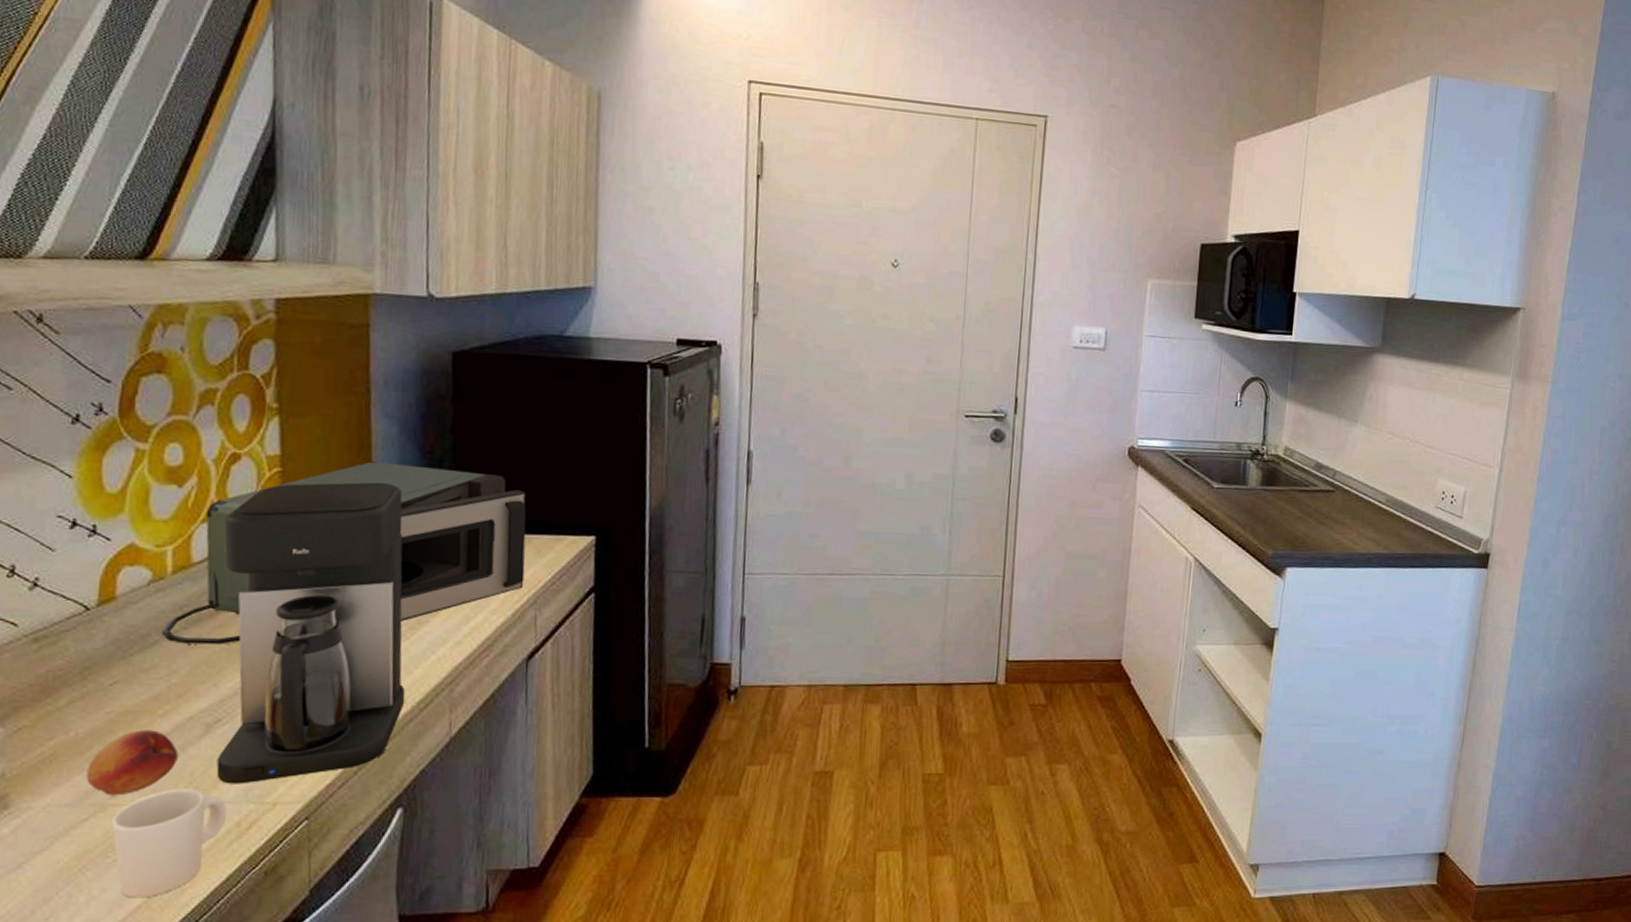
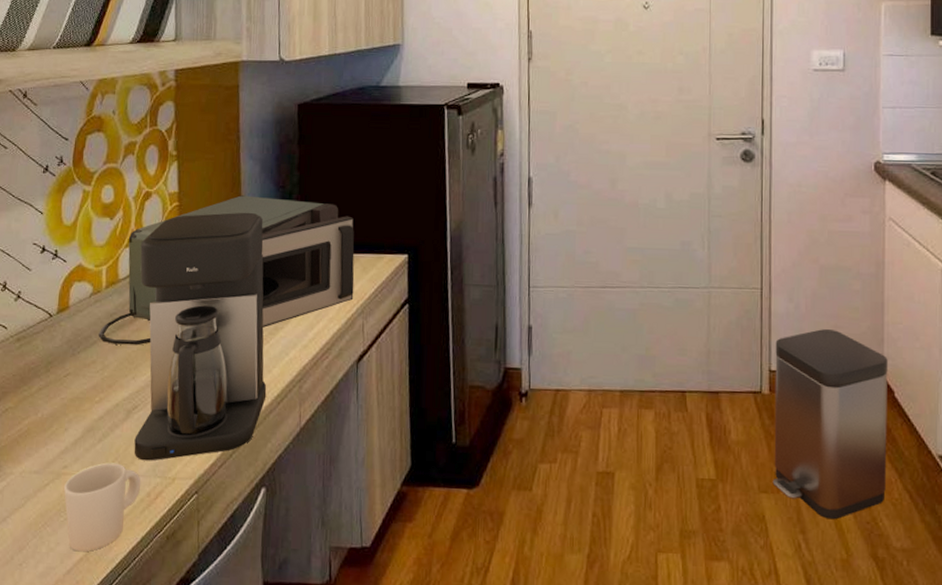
fruit: present [86,730,179,796] -> none [48,413,109,466]
pedal bin: none [1002,618,1127,808] -> present [772,329,888,520]

